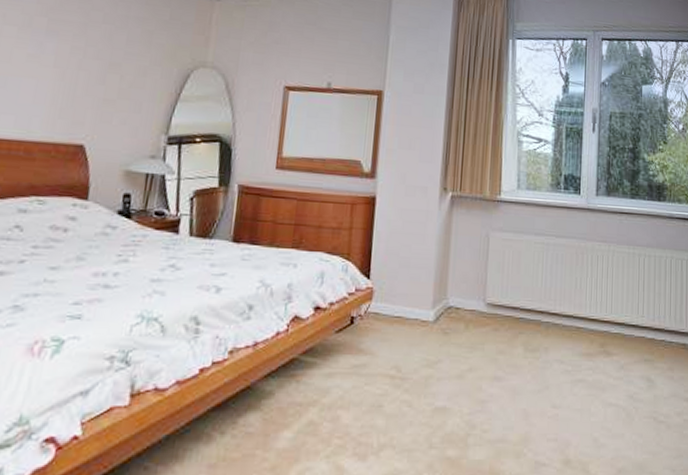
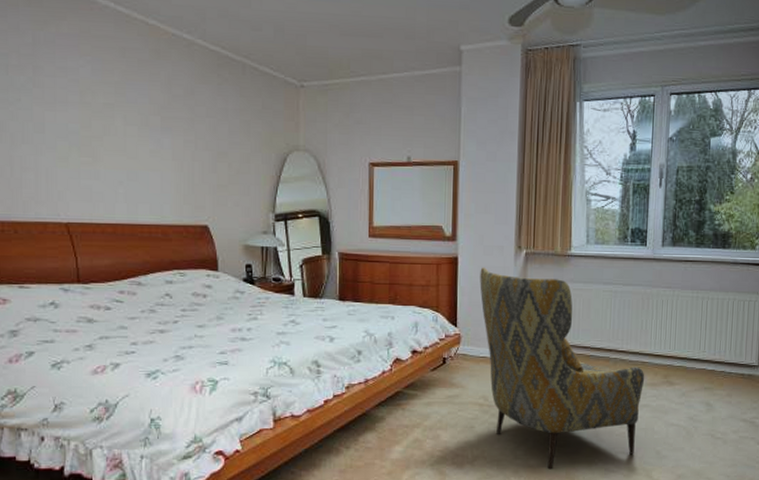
armchair: none [399,210,580,463] -> present [480,267,645,470]

